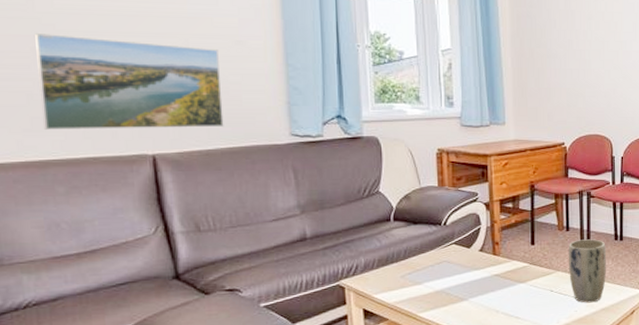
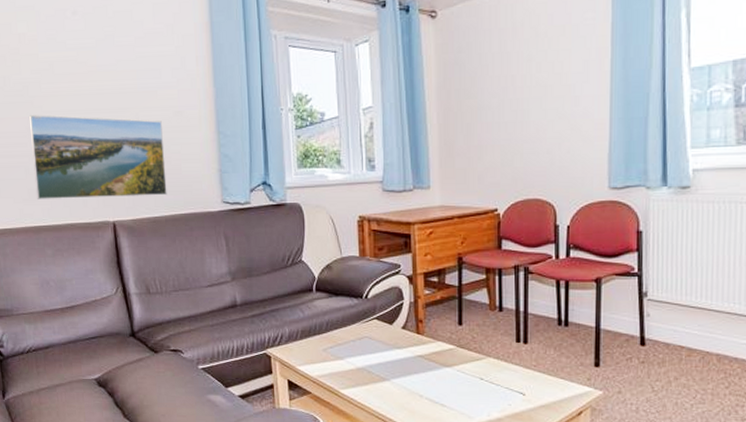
plant pot: present [569,239,607,303] -> none [502,323,548,397]

